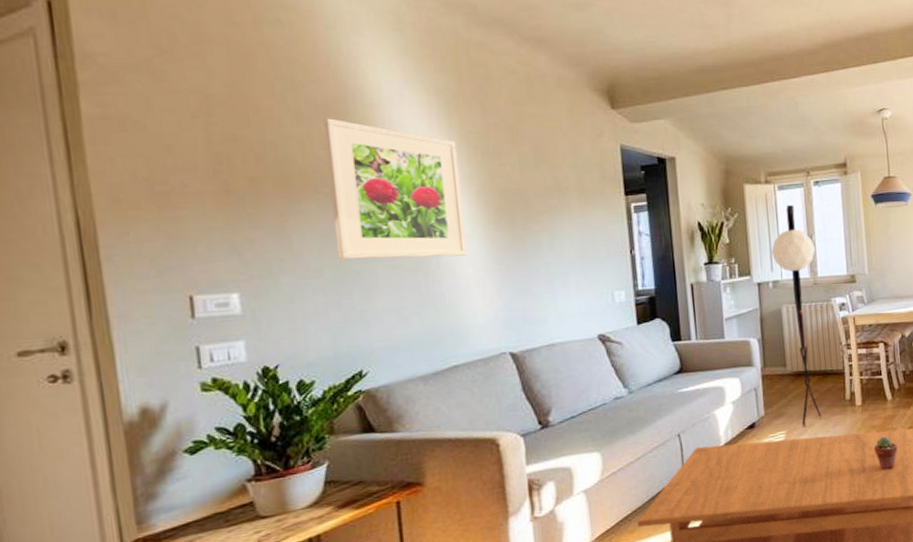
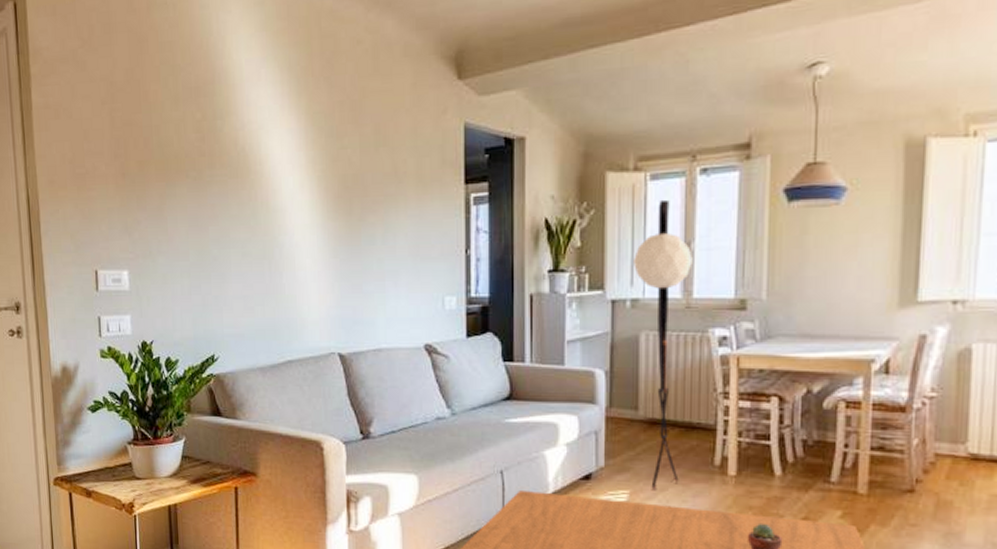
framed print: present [322,118,468,260] -> none [194,101,307,246]

